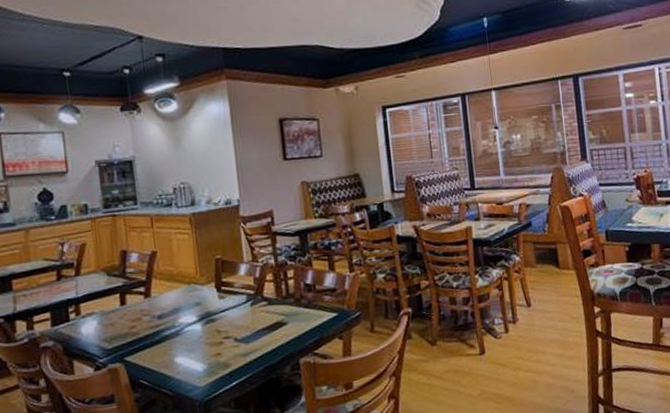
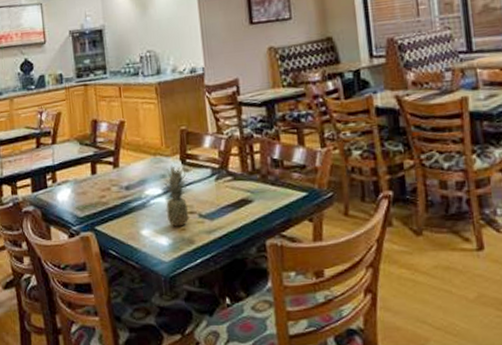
fruit: none [198,292,225,353] -> present [164,165,189,227]

